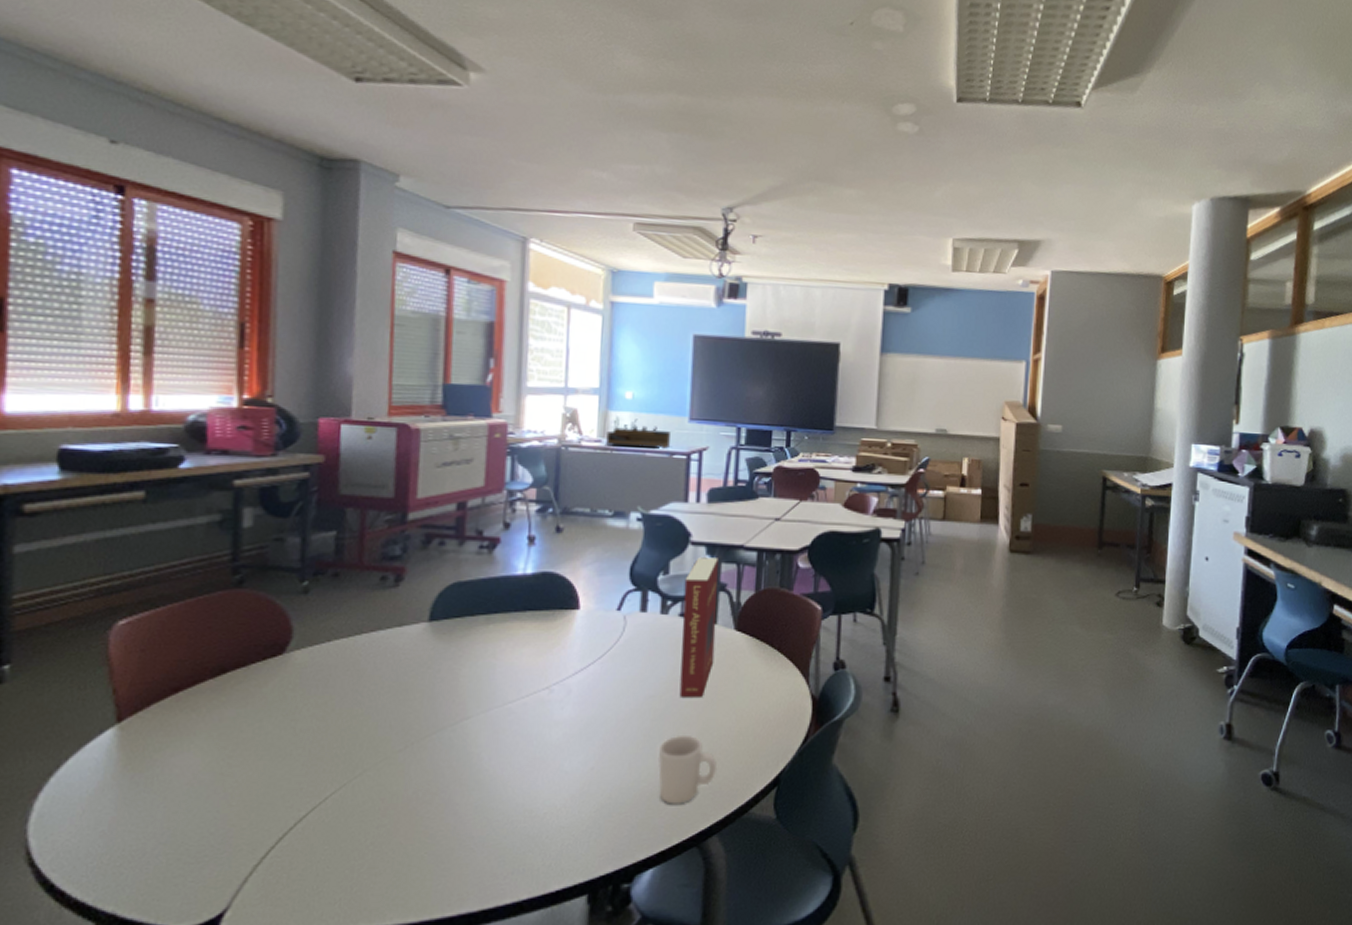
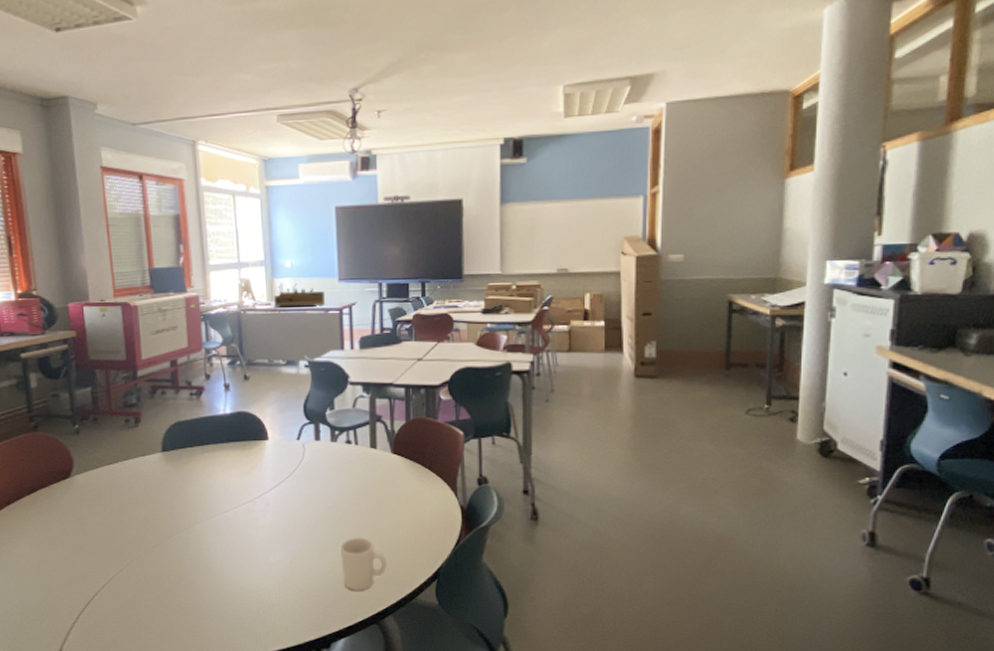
book: present [679,557,718,697] -> none [347,394,377,507]

